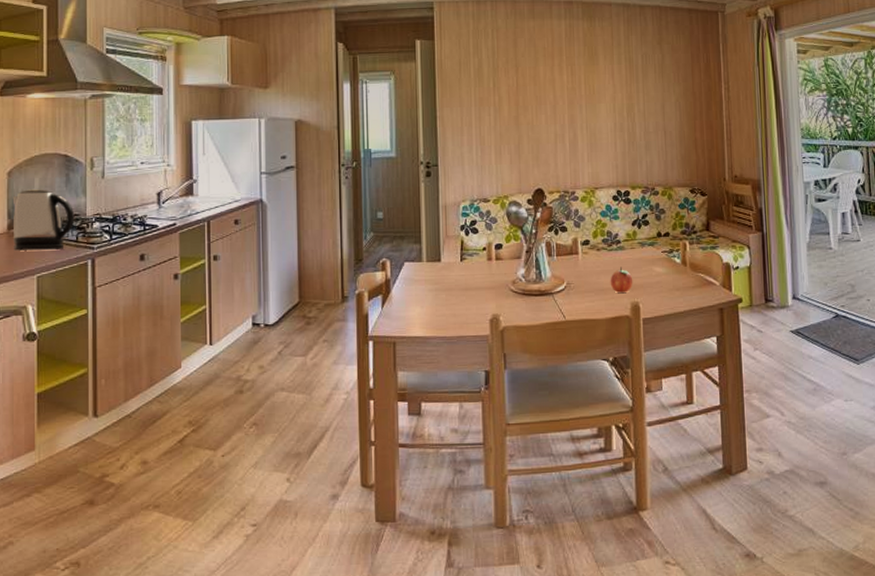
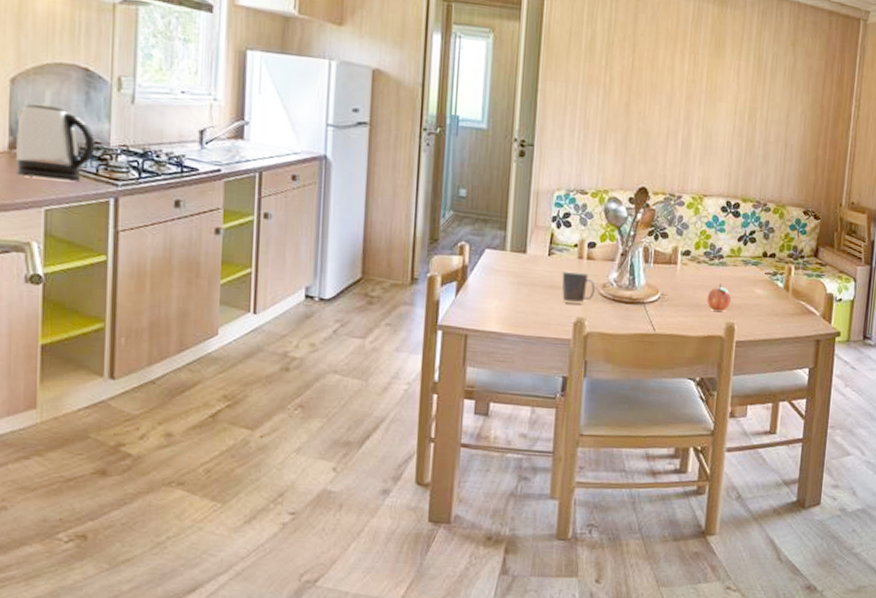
mug: none [475,272,506,303] -> present [562,271,596,305]

